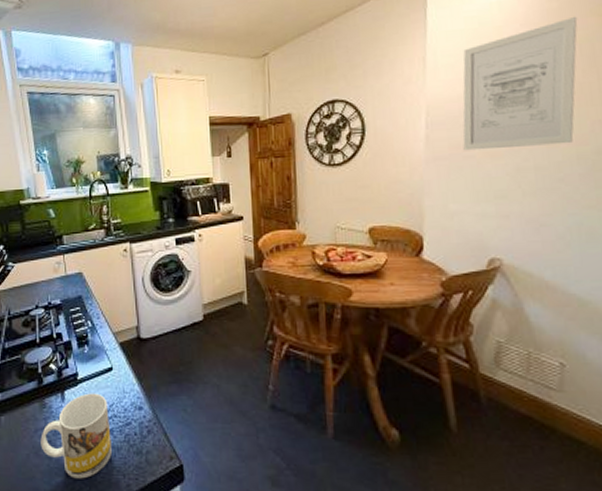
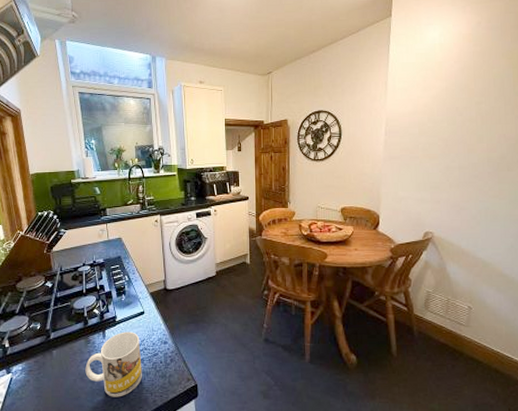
wall art: present [462,16,578,151] -> none [410,58,494,153]

